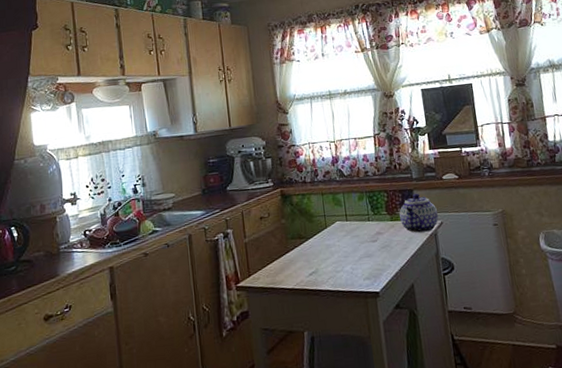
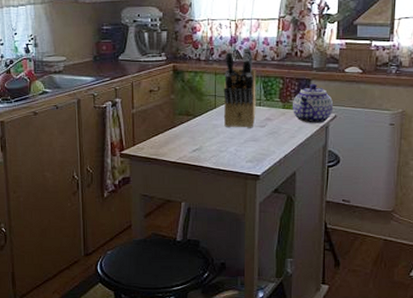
knife block: none [330,165,367,247] -> present [223,47,256,128]

